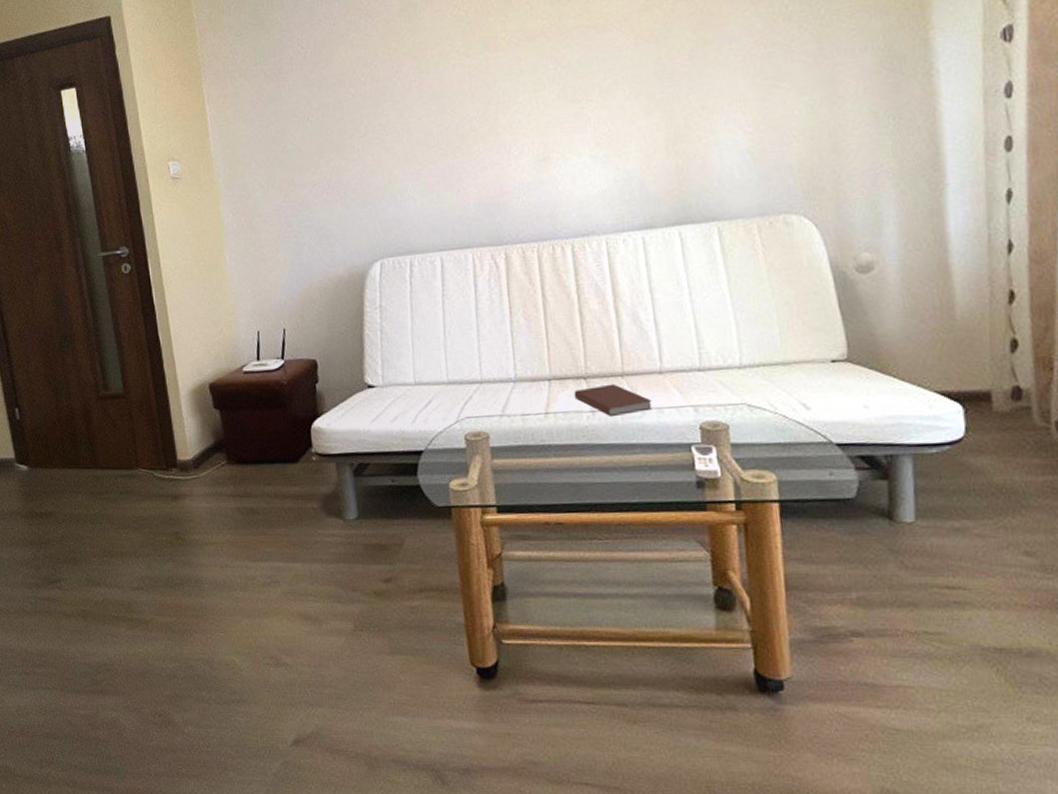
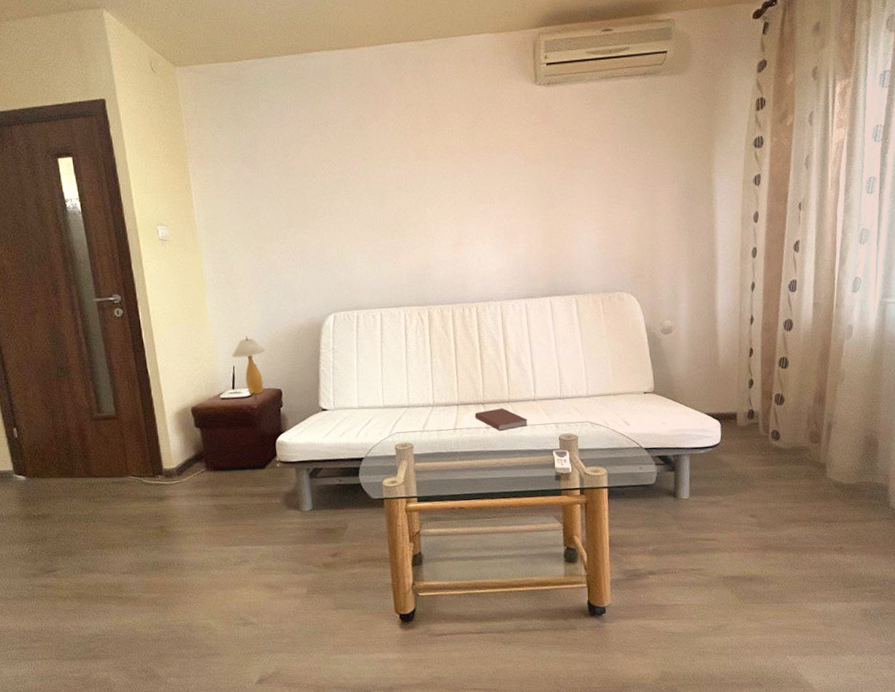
table lamp: none [255,292,298,368] -> present [231,336,267,395]

